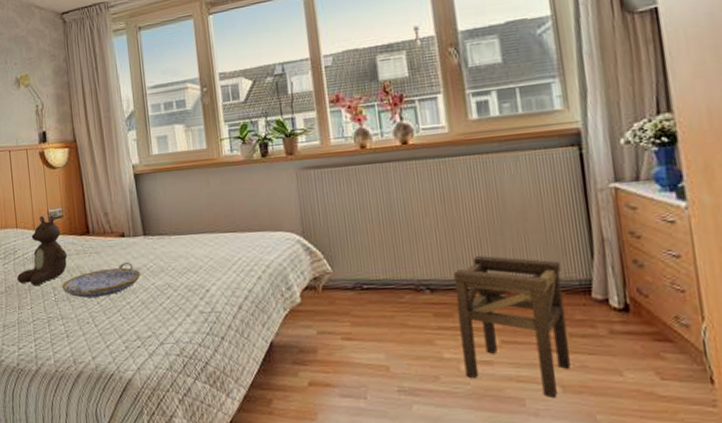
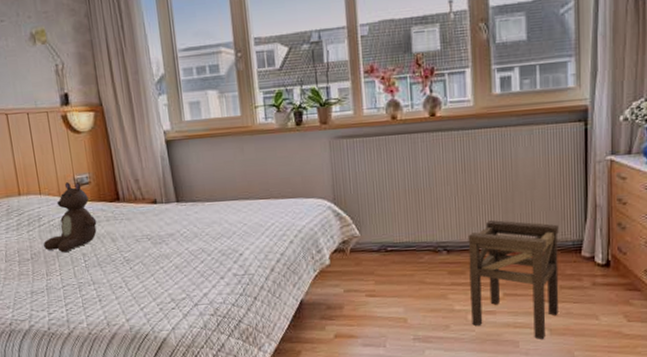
serving tray: present [62,261,141,298] -> none [92,227,175,263]

